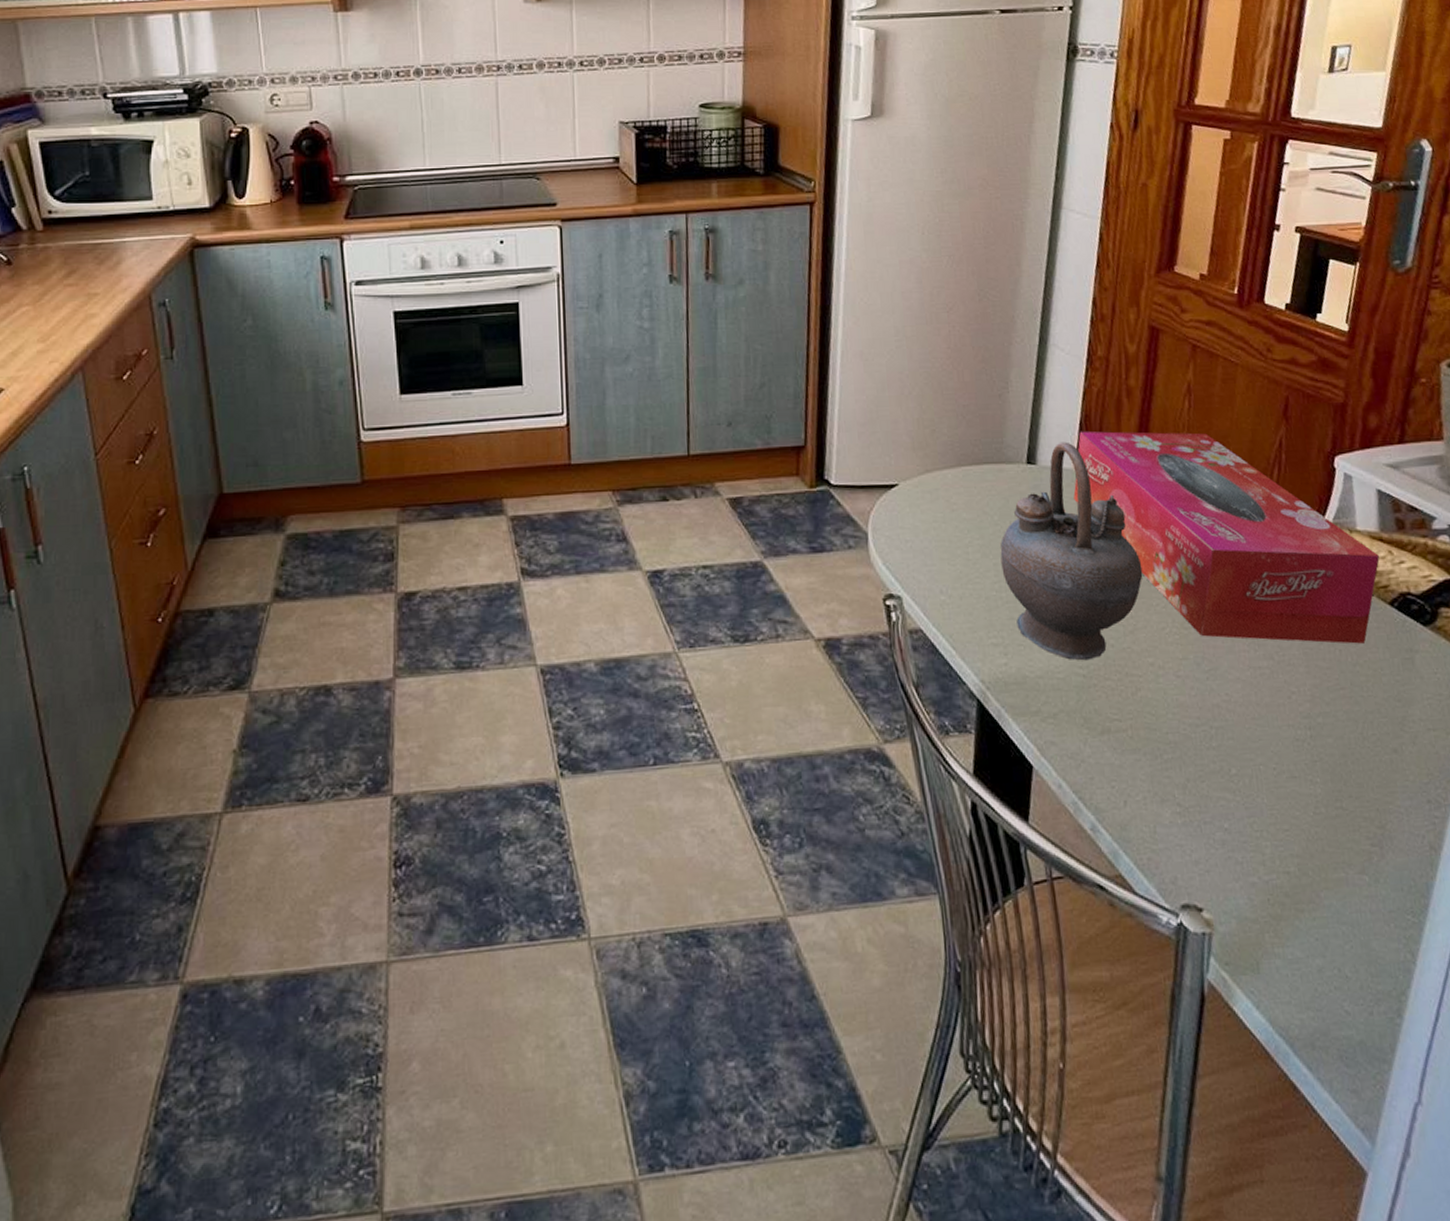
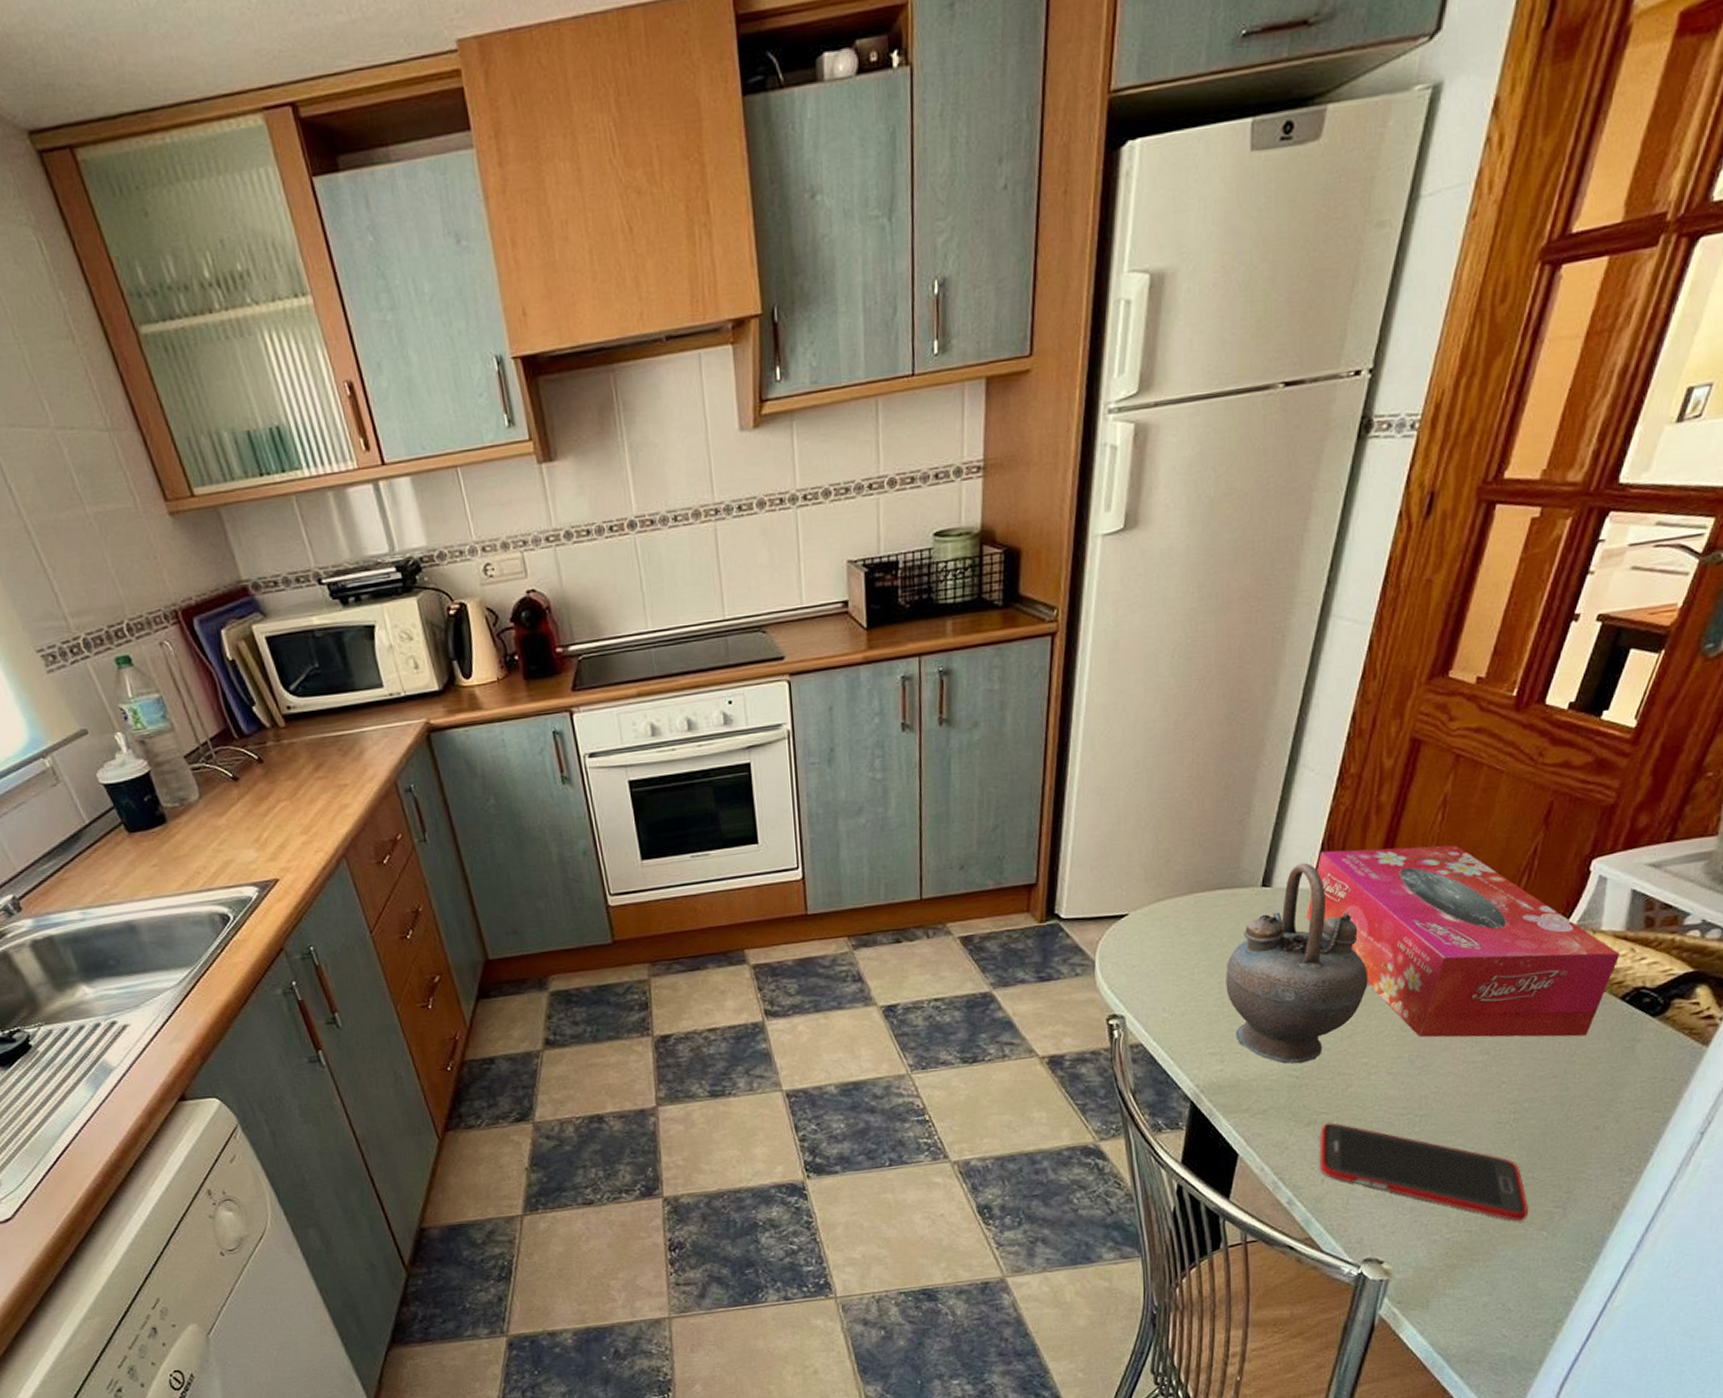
cell phone: none [1115,732,1345,862] -> present [1319,1123,1529,1221]

